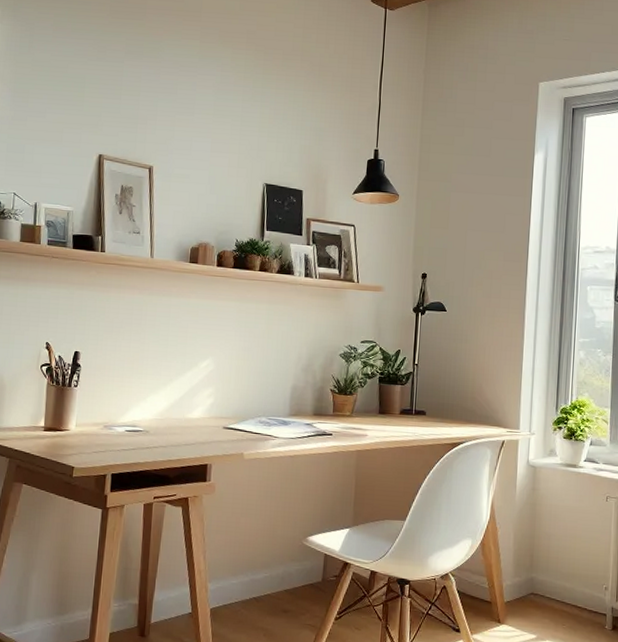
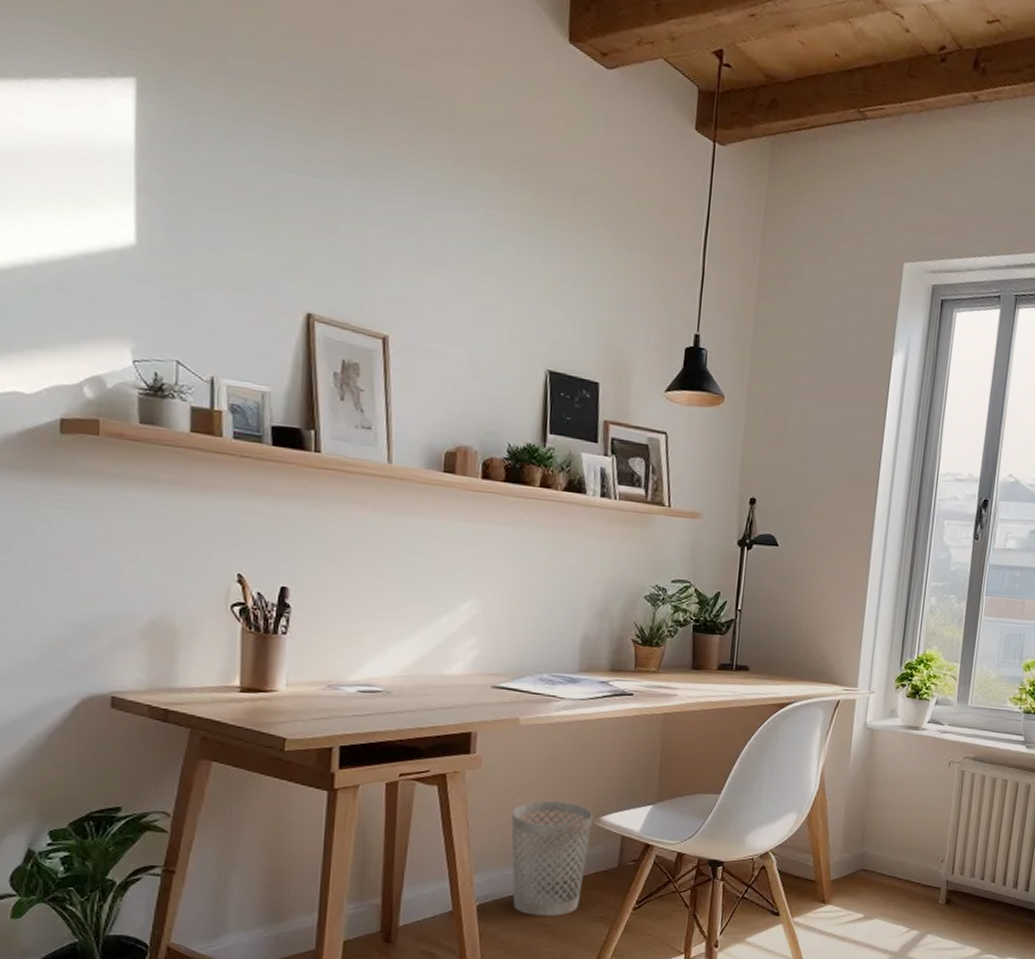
wastebasket: none [237,522,302,621] -> present [511,801,594,916]

